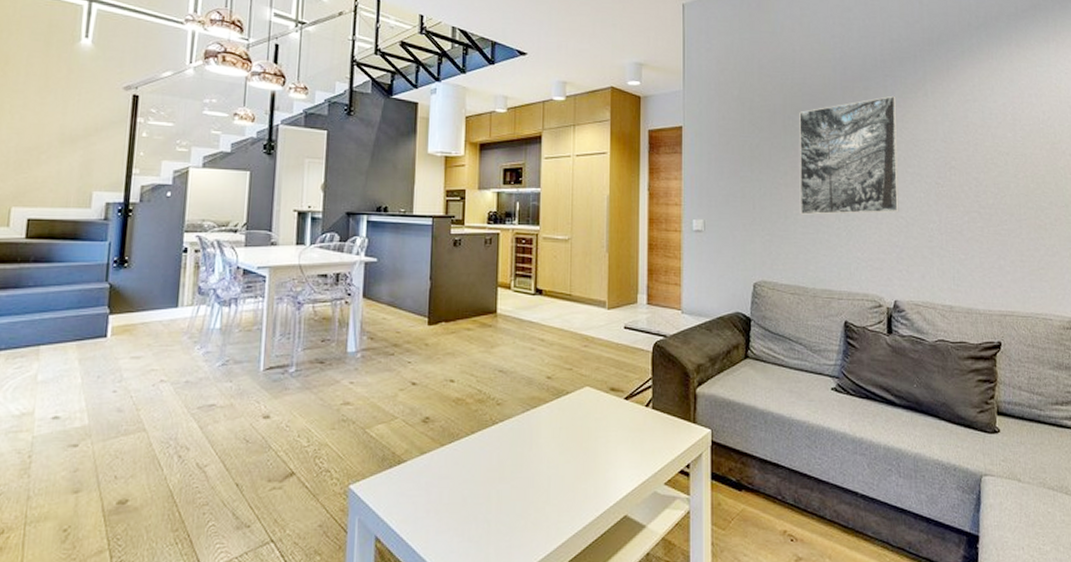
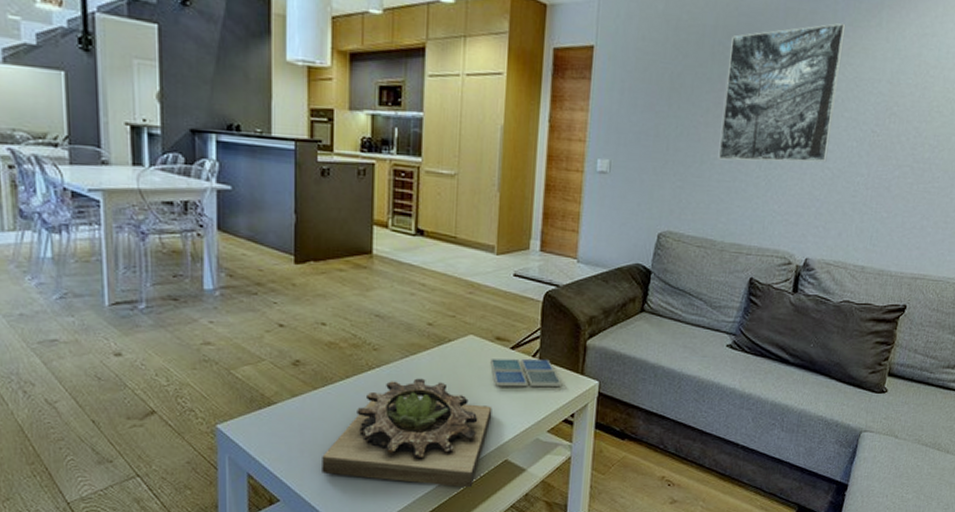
succulent planter: none [446,432,610,548] -> present [322,378,492,488]
drink coaster: none [606,408,675,438] -> present [490,359,561,387]

